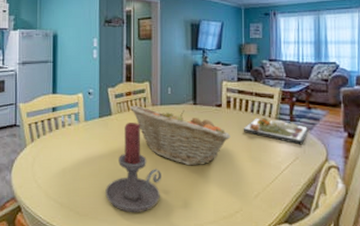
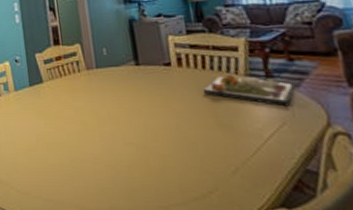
candle holder: present [105,123,161,213] -> none [46,90,110,192]
fruit basket: present [129,105,231,166] -> none [61,70,189,137]

